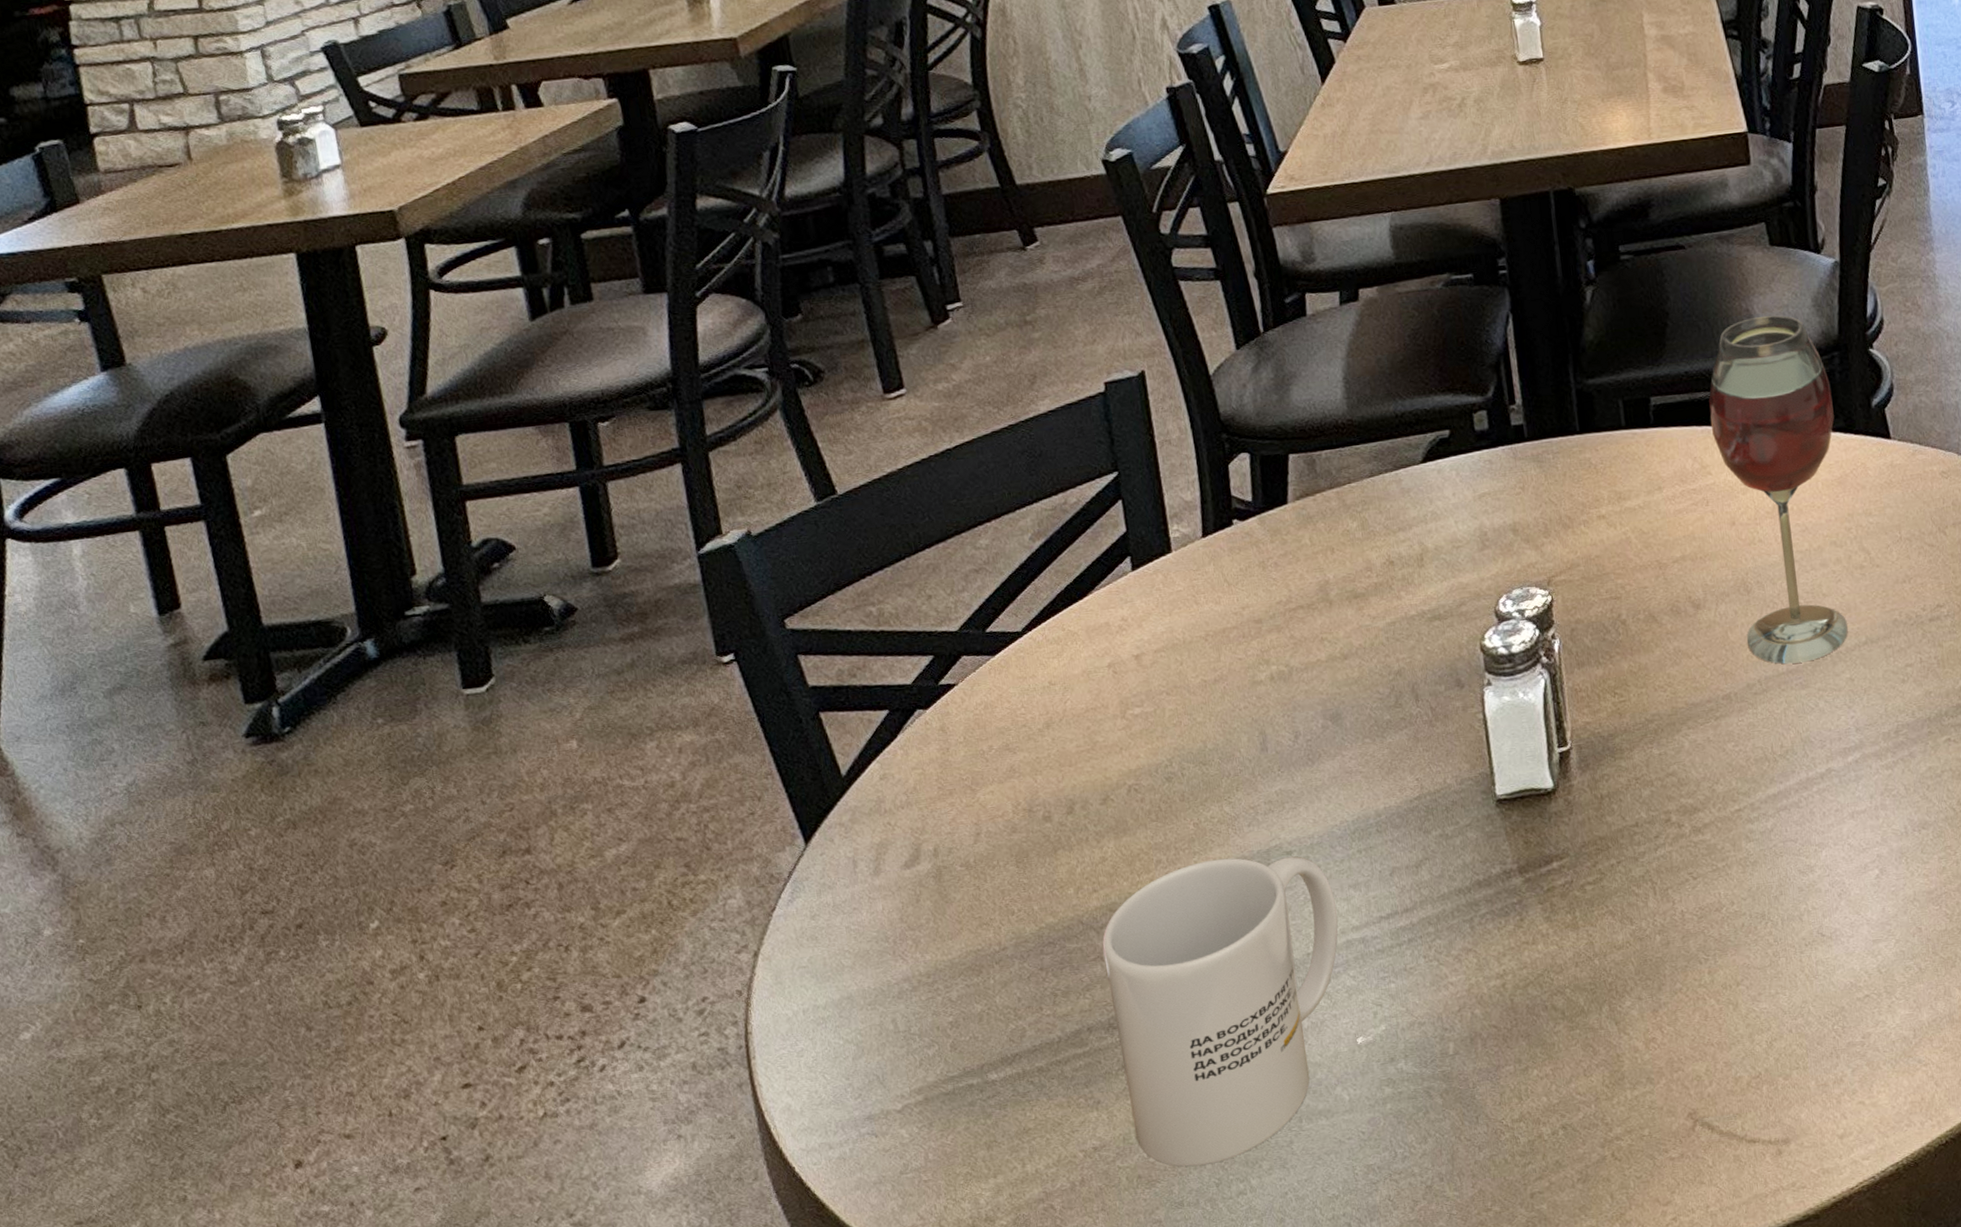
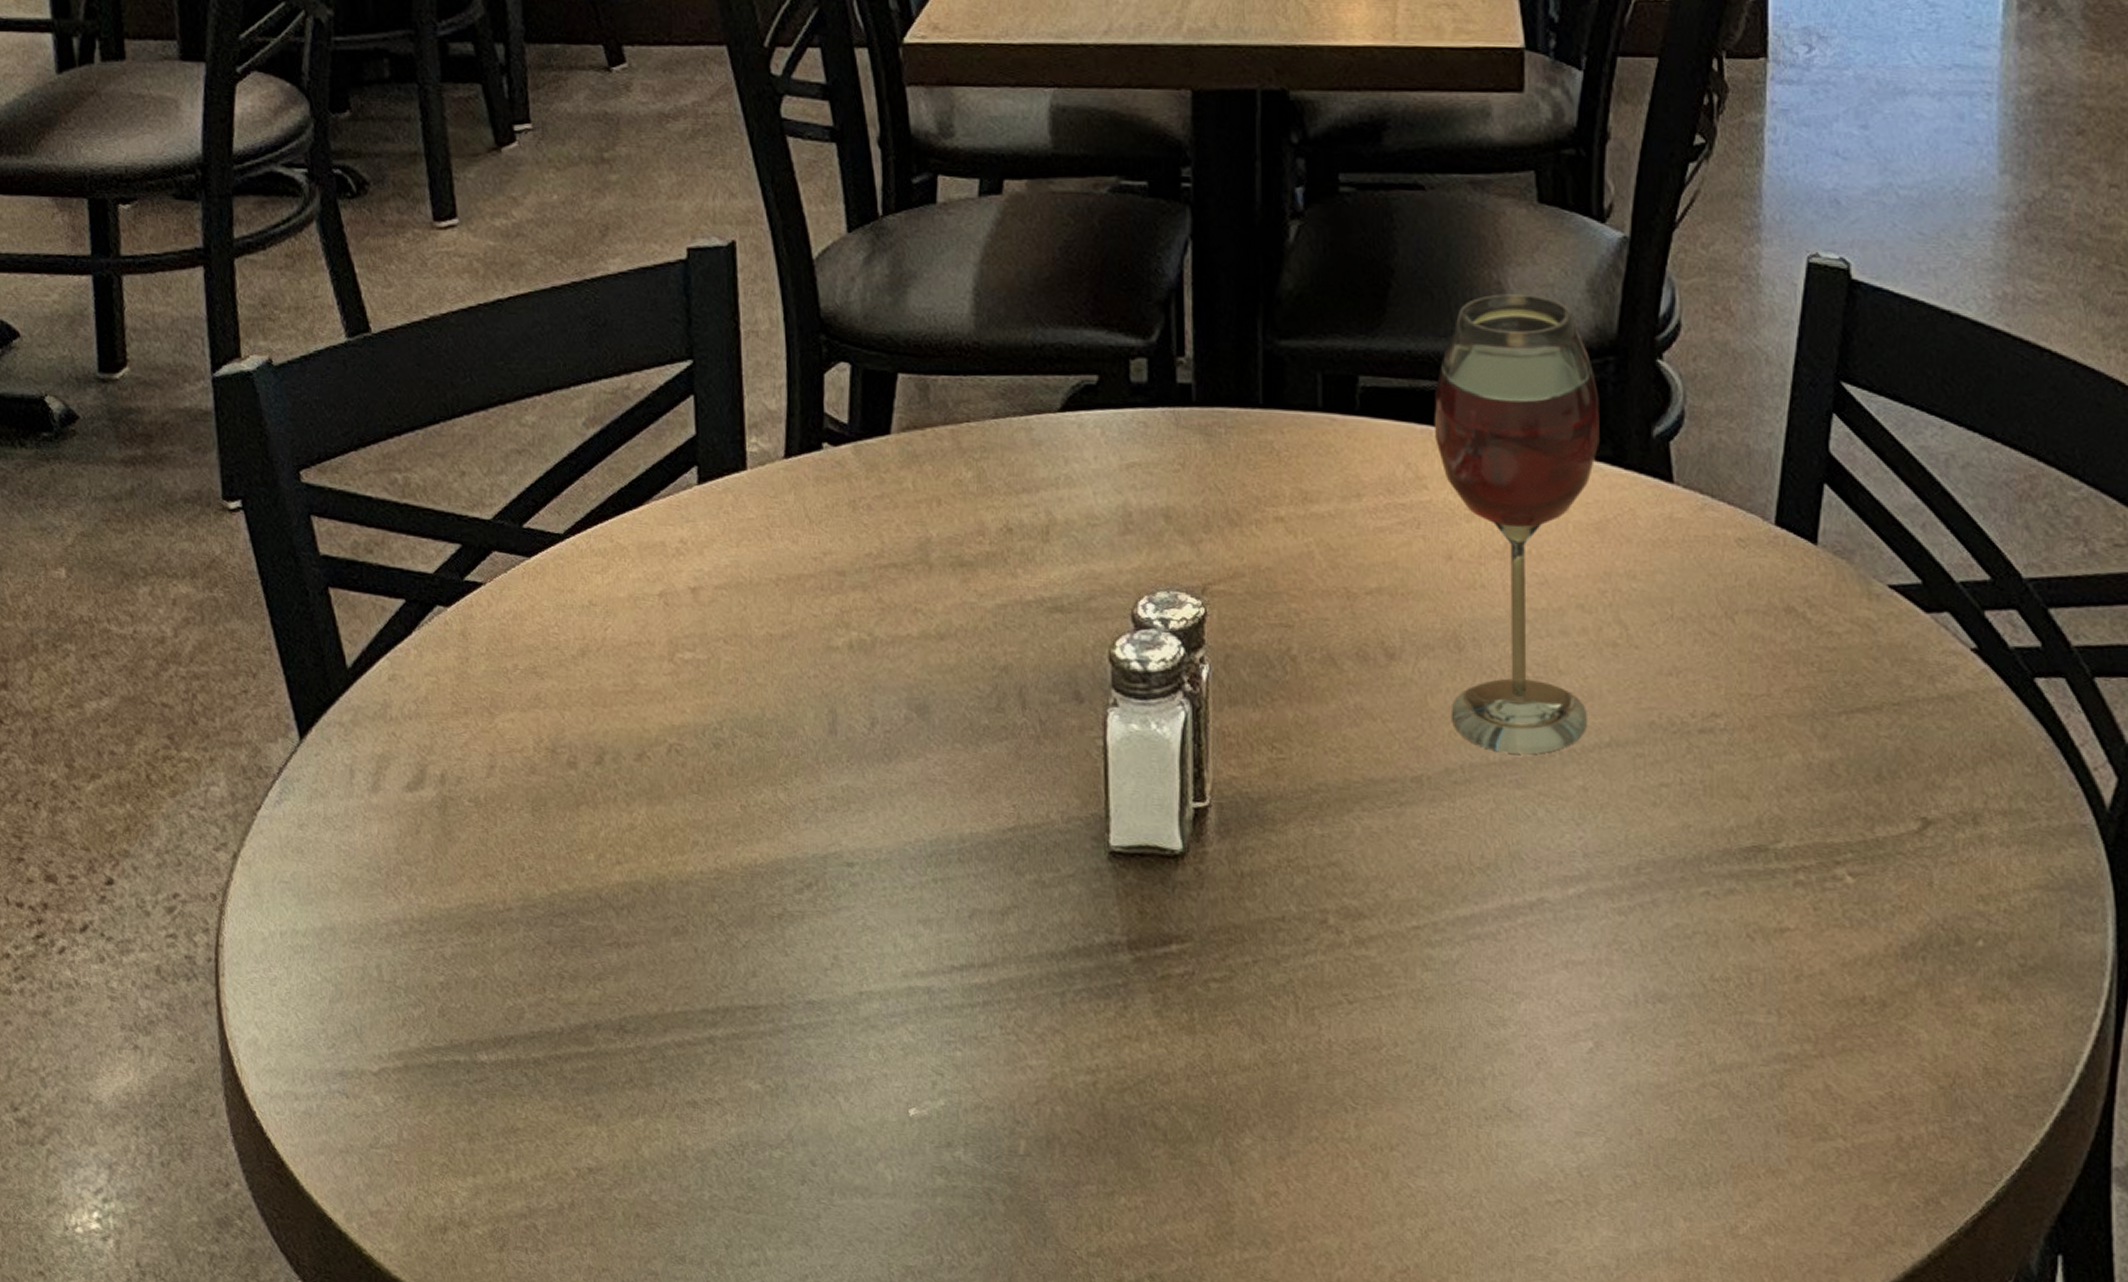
mug: present [1102,856,1338,1167] -> none [621,853,901,1221]

